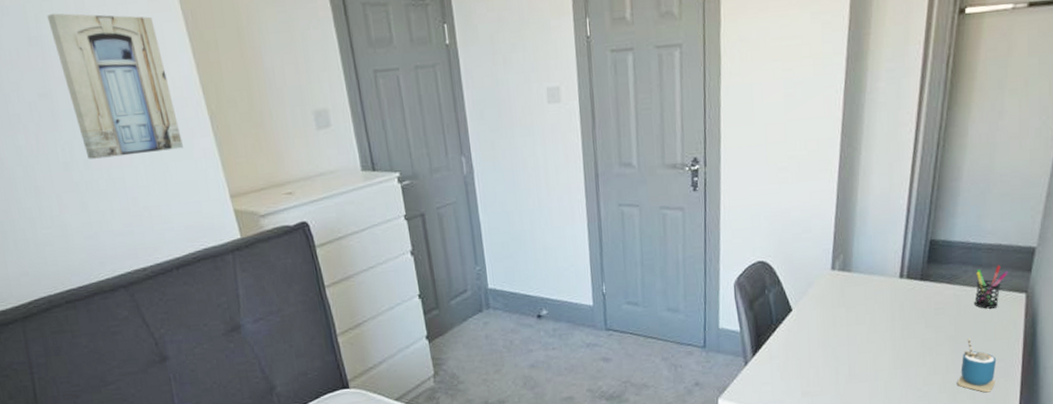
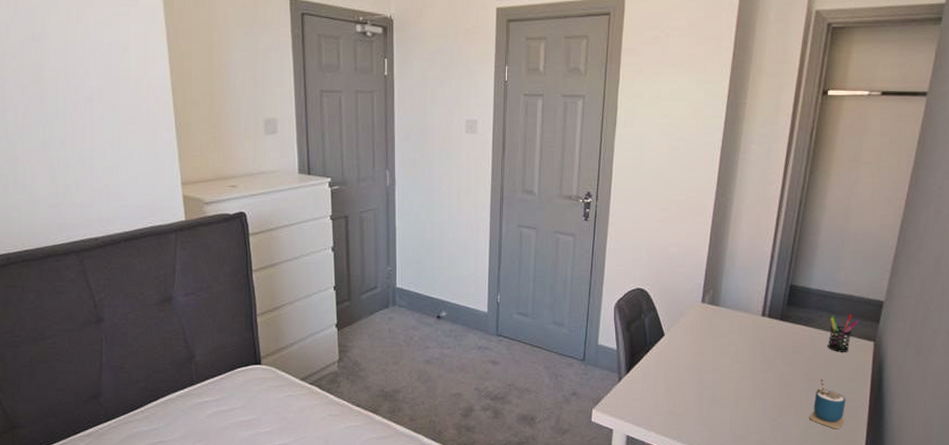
wall art: present [47,13,183,159] -> none [52,16,148,140]

